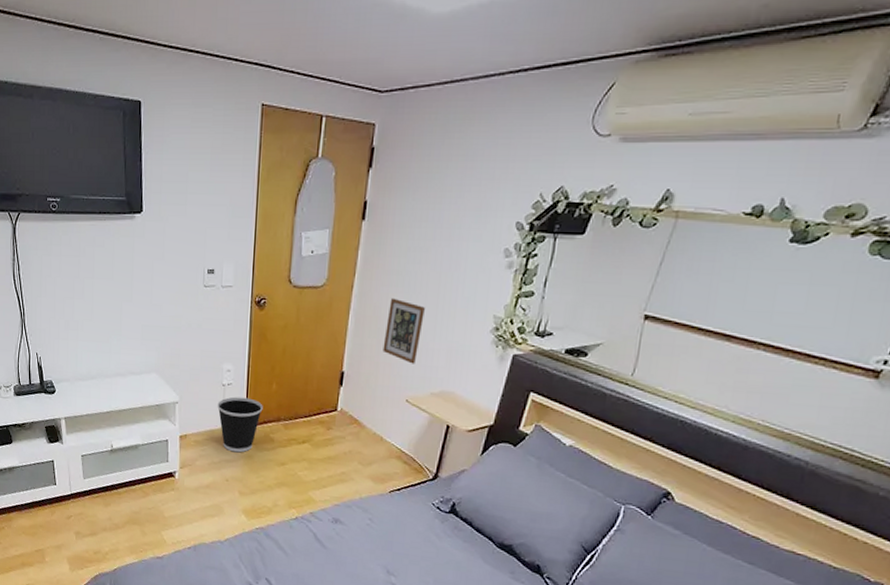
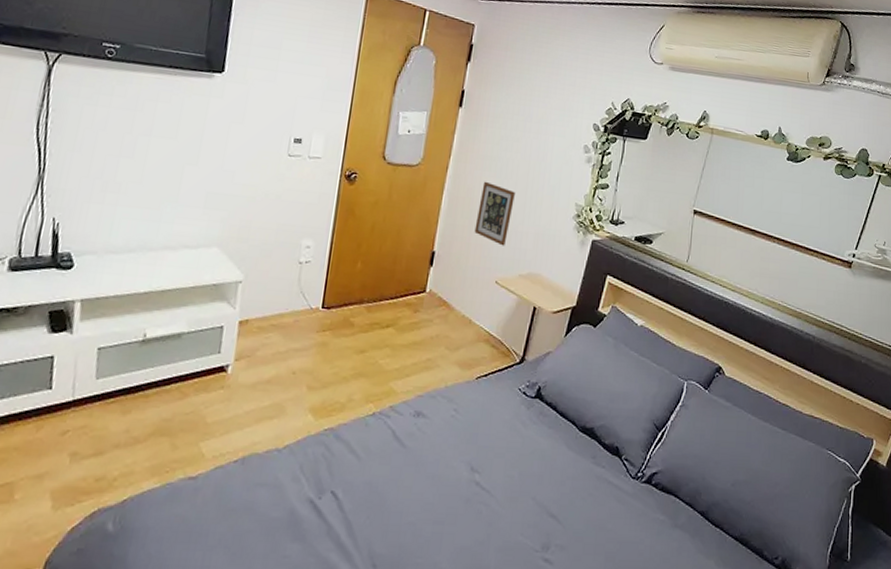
wastebasket: present [217,396,263,453] -> none [290,276,345,340]

